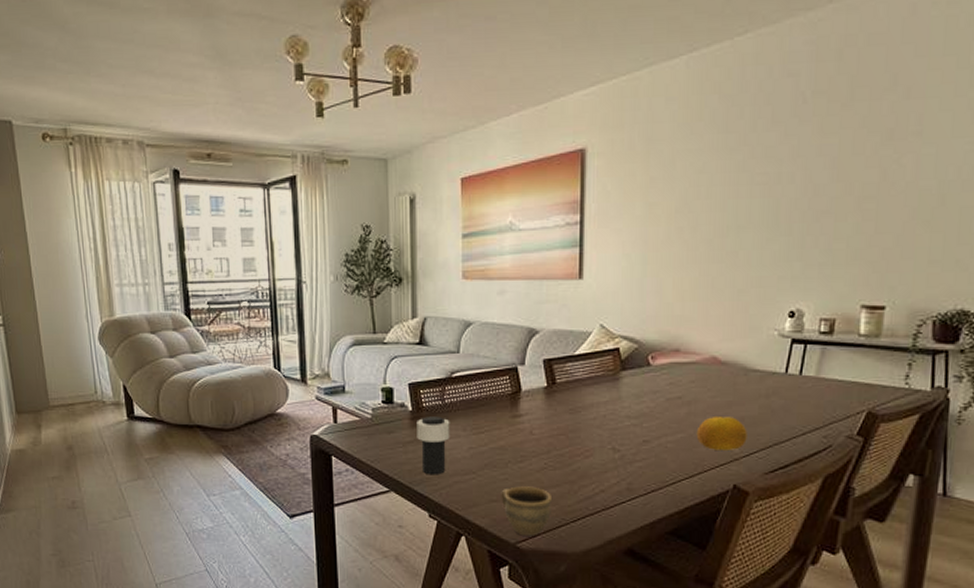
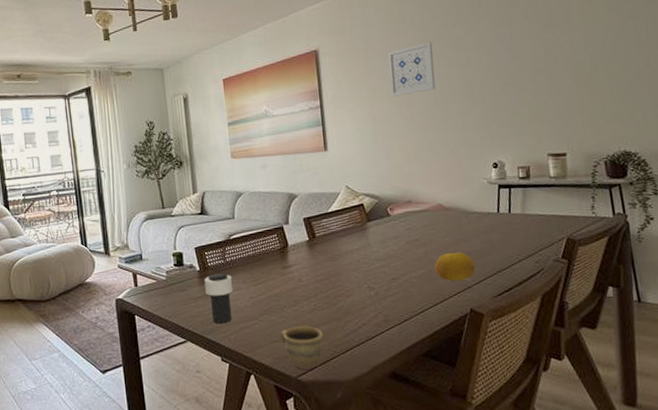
wall art: none [671,149,735,217] -> present [388,42,436,97]

